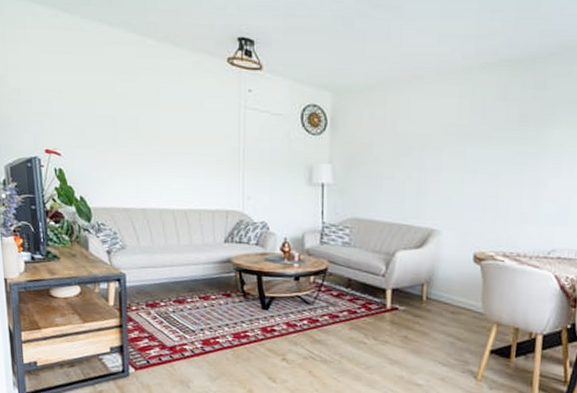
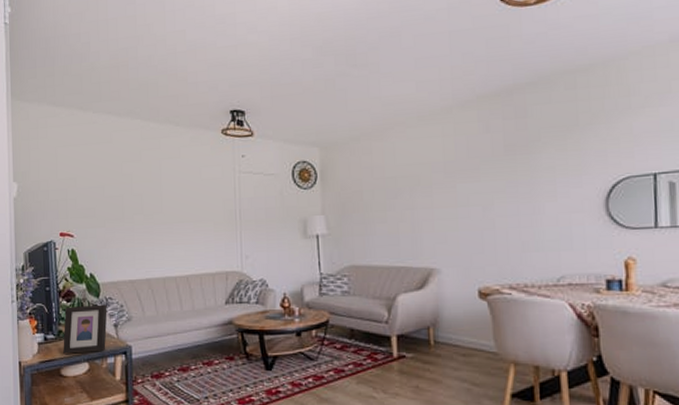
picture frame: none [52,228,100,276] -> present [63,304,107,354]

